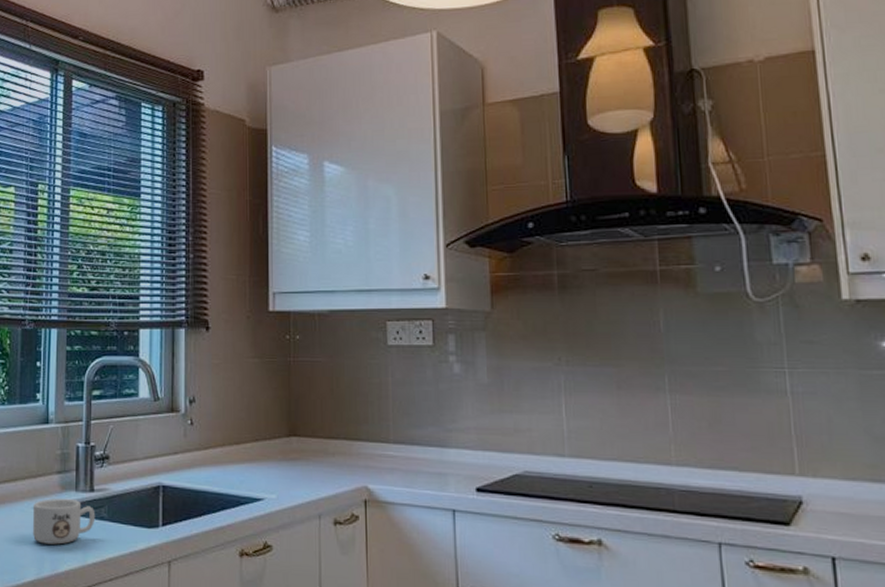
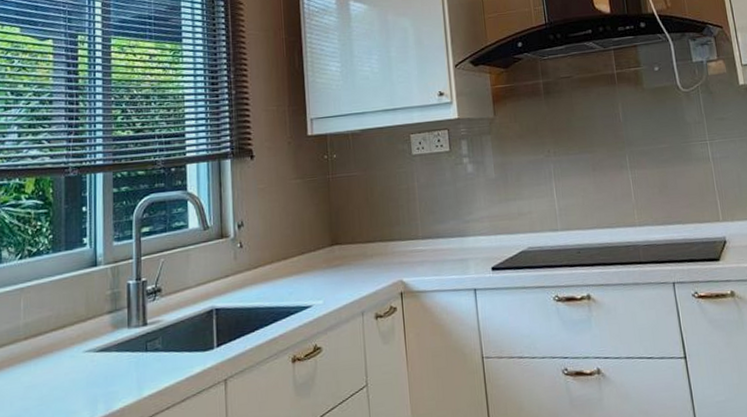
mug: present [32,498,96,545] -> none [83,336,150,386]

